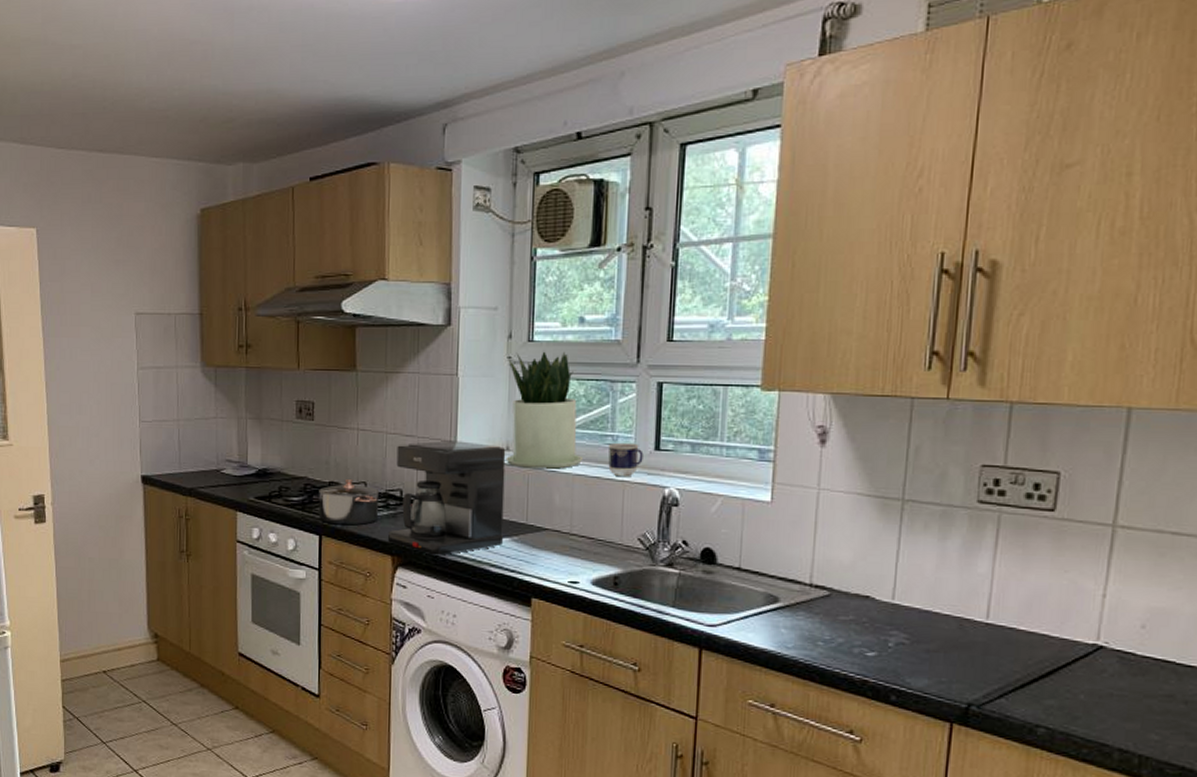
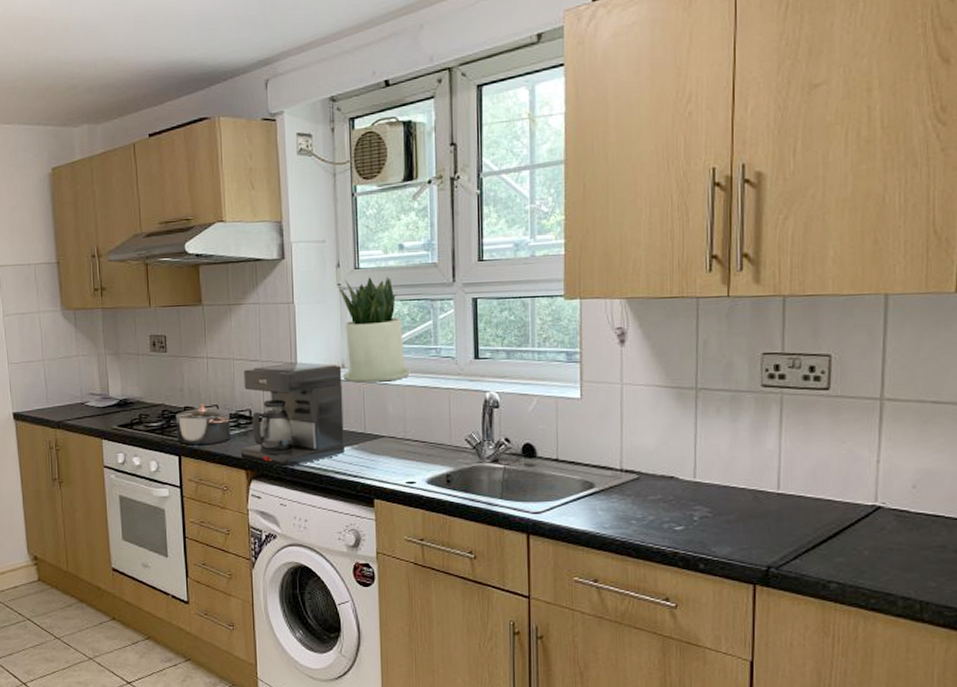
cup: present [608,442,644,477] -> none [432,353,465,385]

